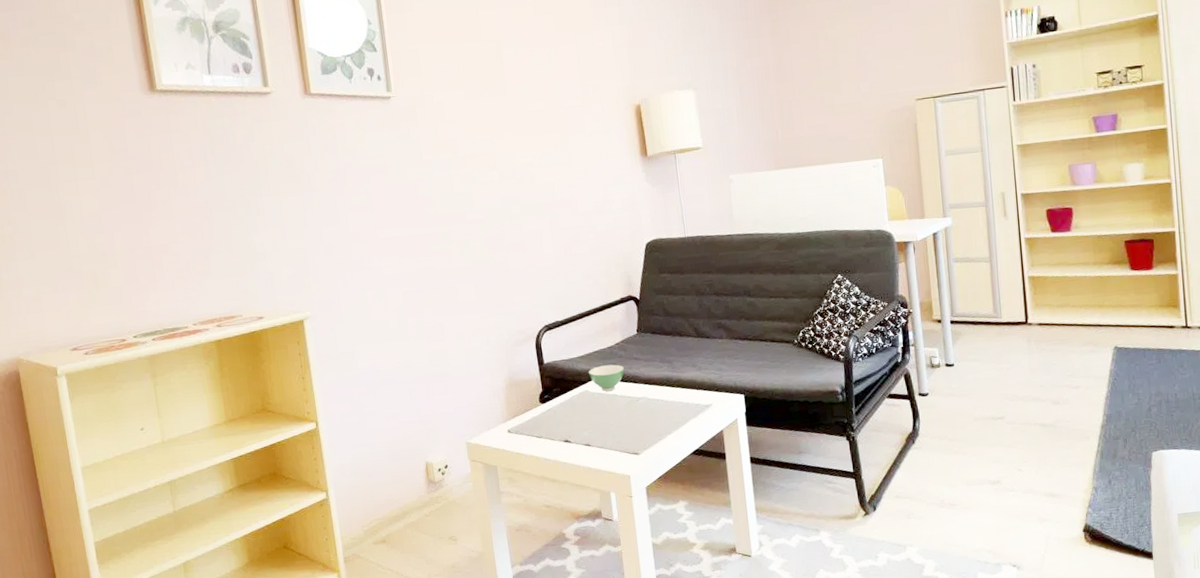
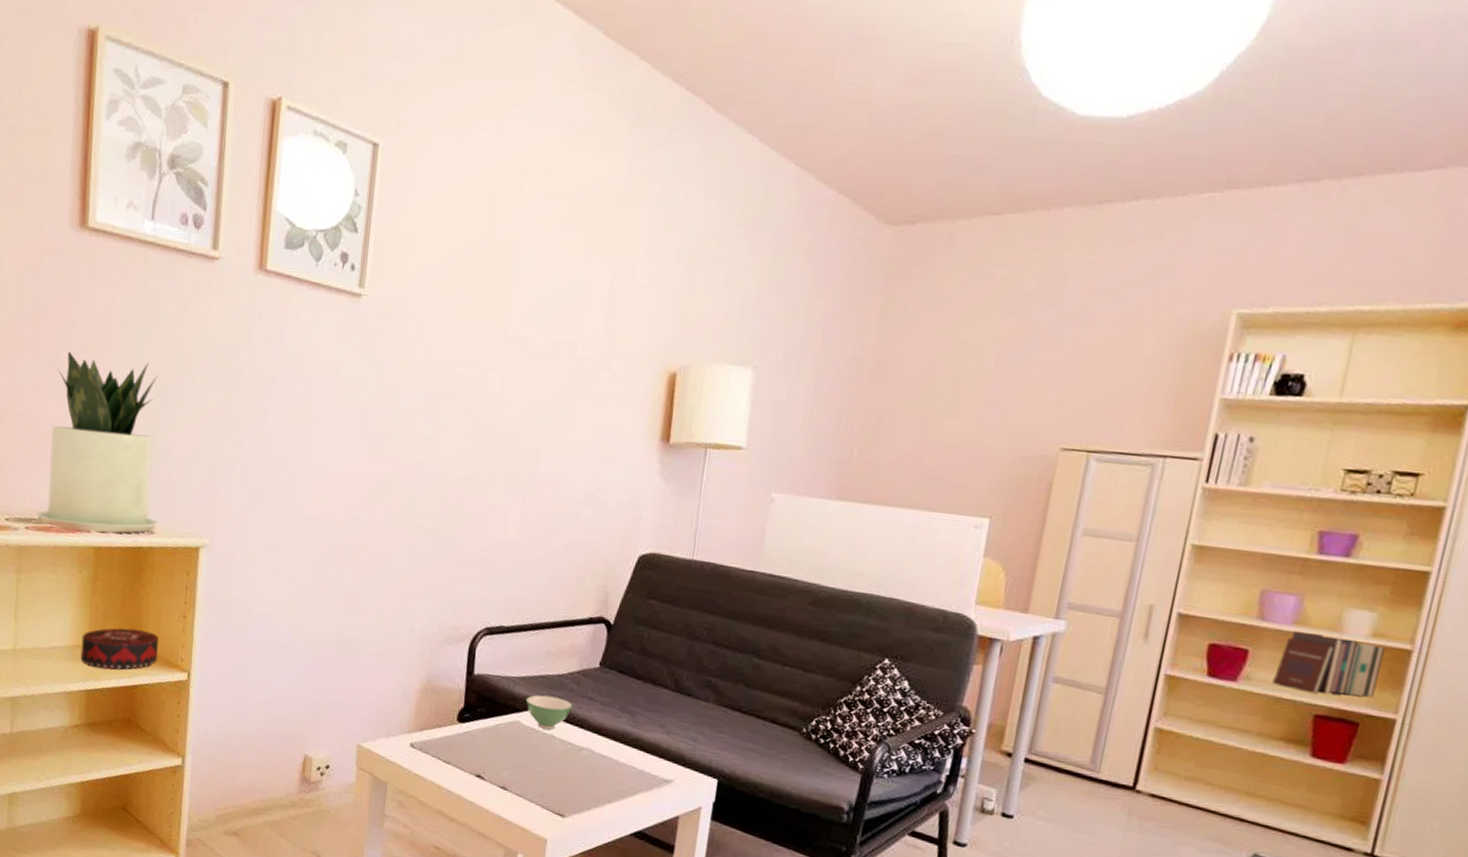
planter: none [154,184,265,333] -> present [35,351,159,534]
decorative box: none [219,397,288,438] -> present [80,628,160,670]
books: none [1092,184,1157,228] -> present [1272,630,1385,698]

